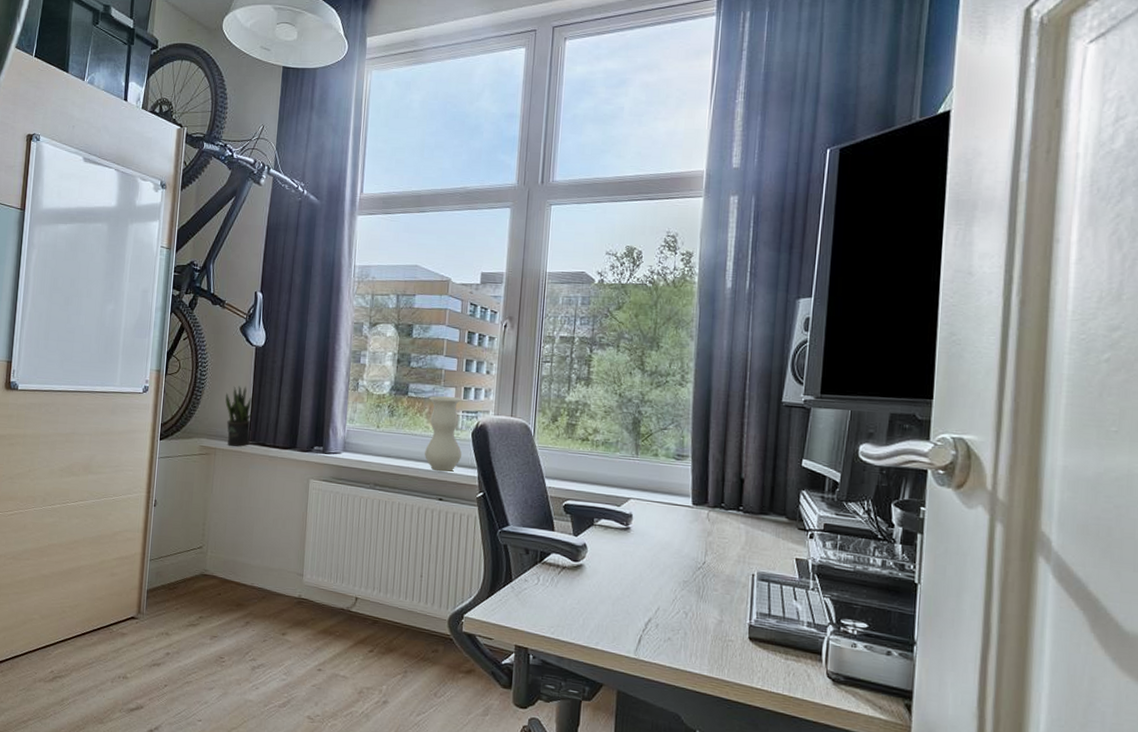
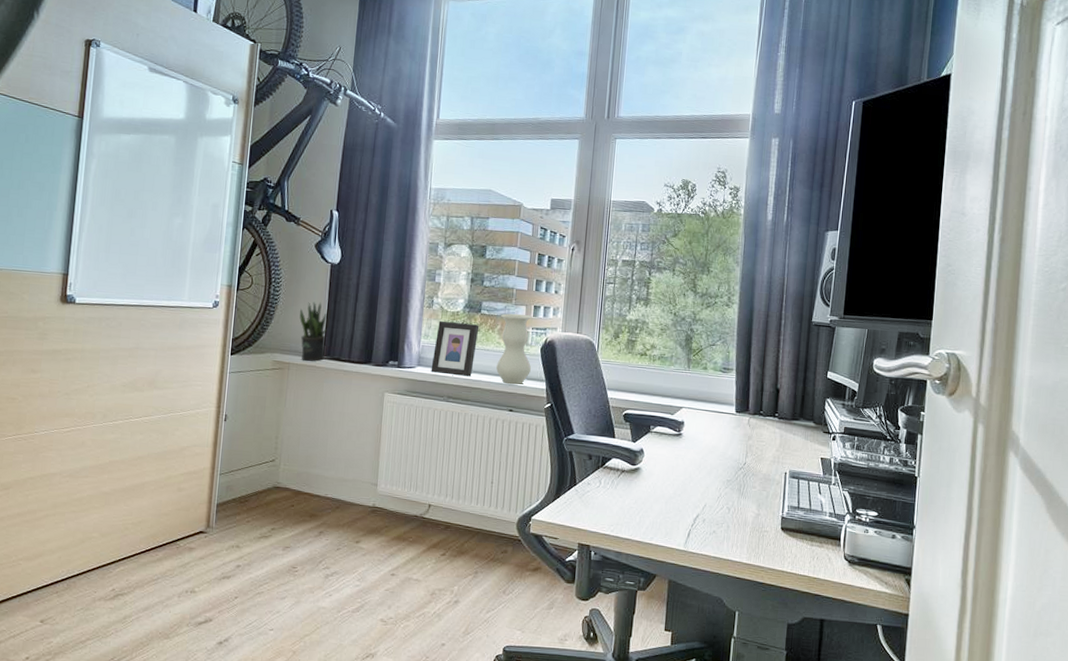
picture frame: none [356,404,407,463] -> present [431,320,480,377]

